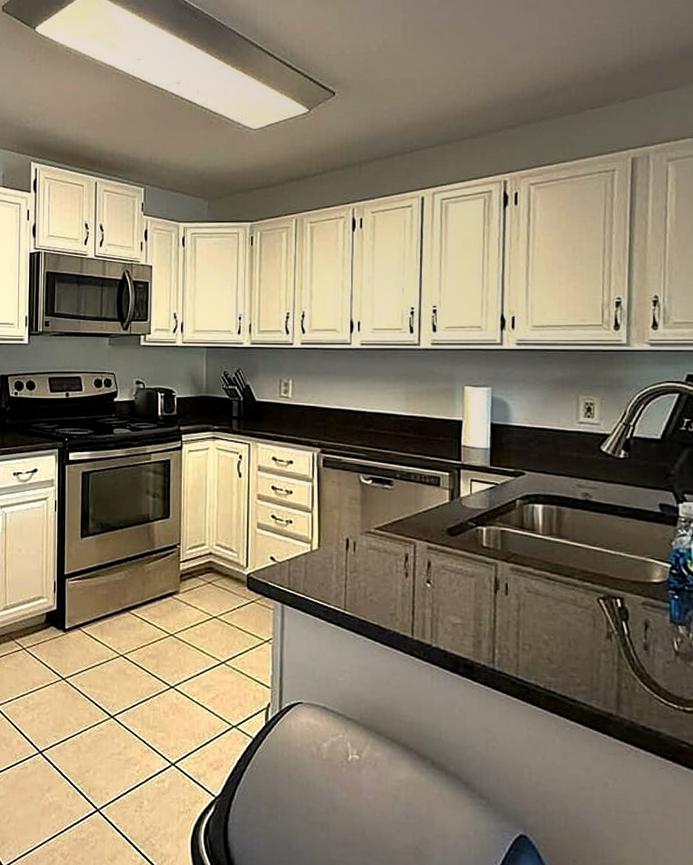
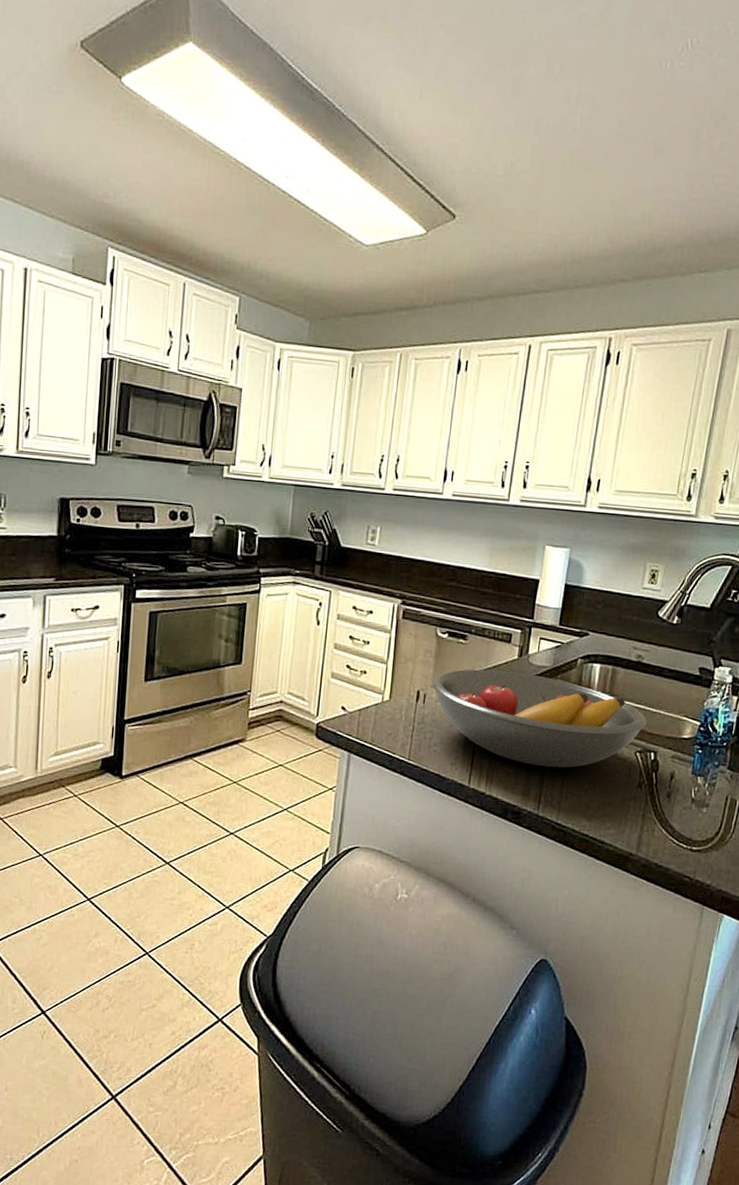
fruit bowl: none [360,514,606,618] -> present [431,669,647,768]

